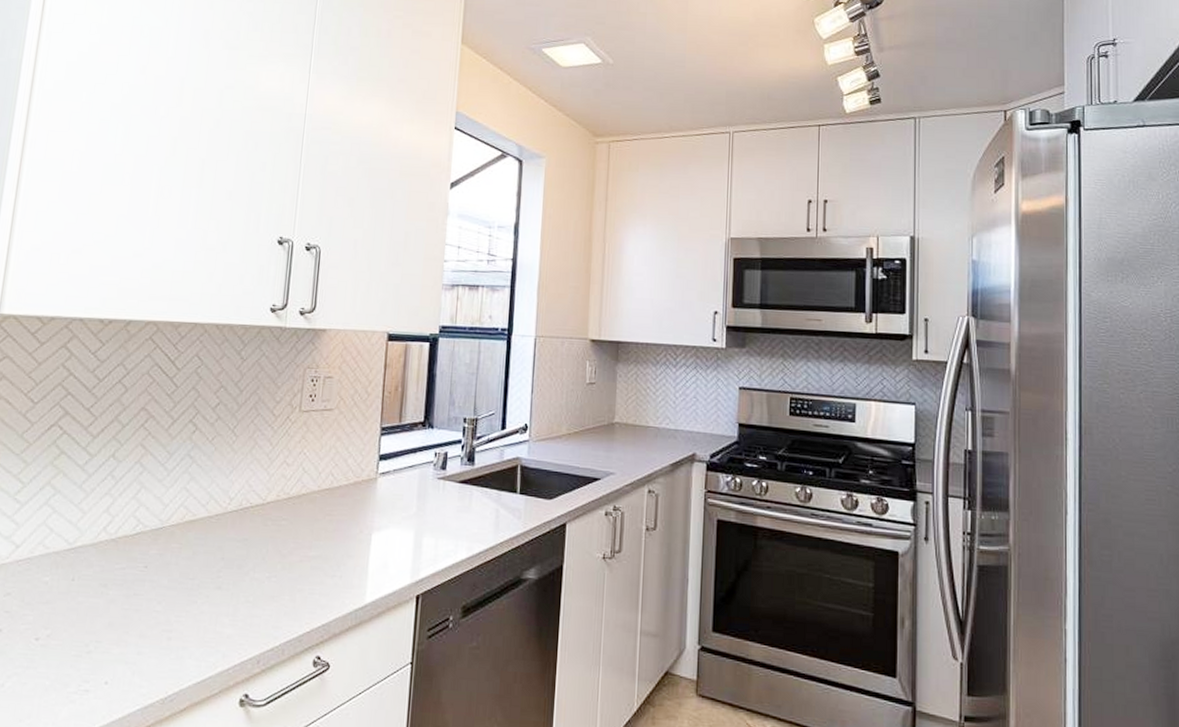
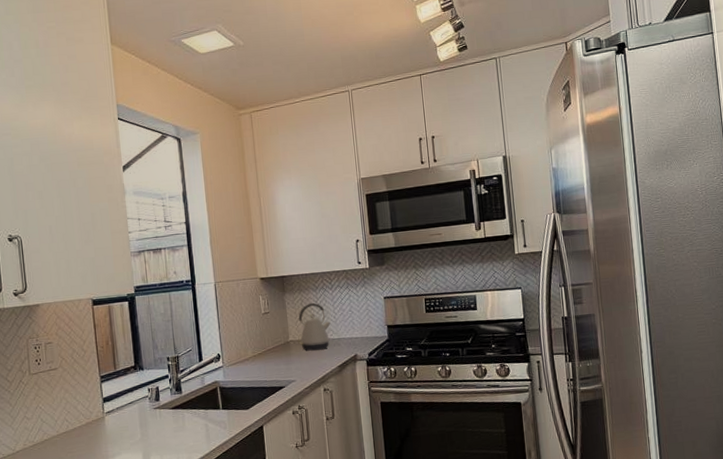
kettle: none [625,379,668,441] -> present [298,302,331,351]

